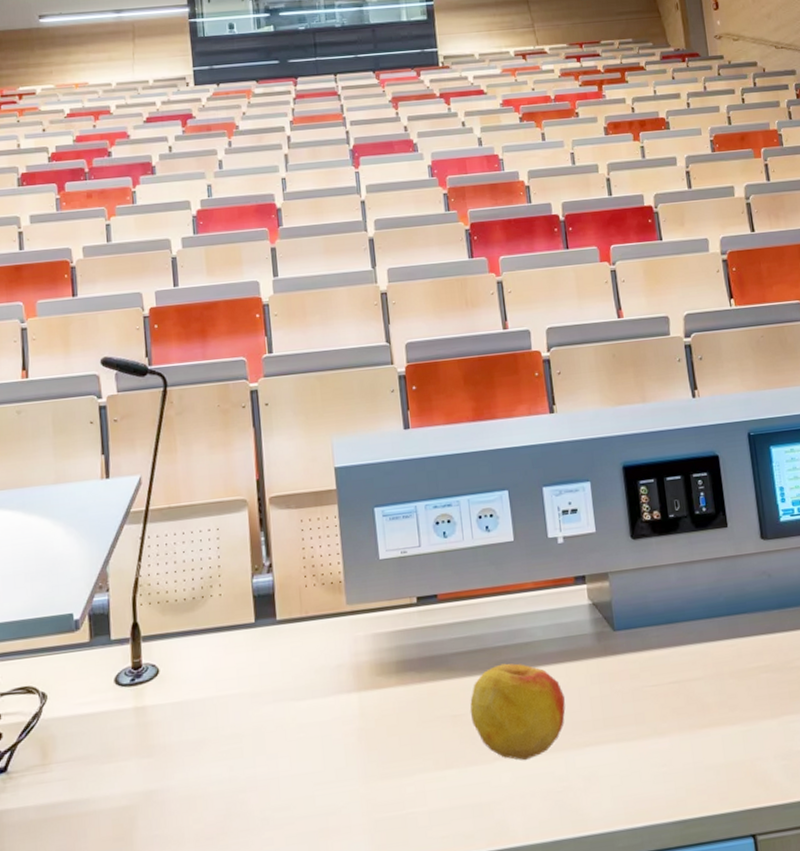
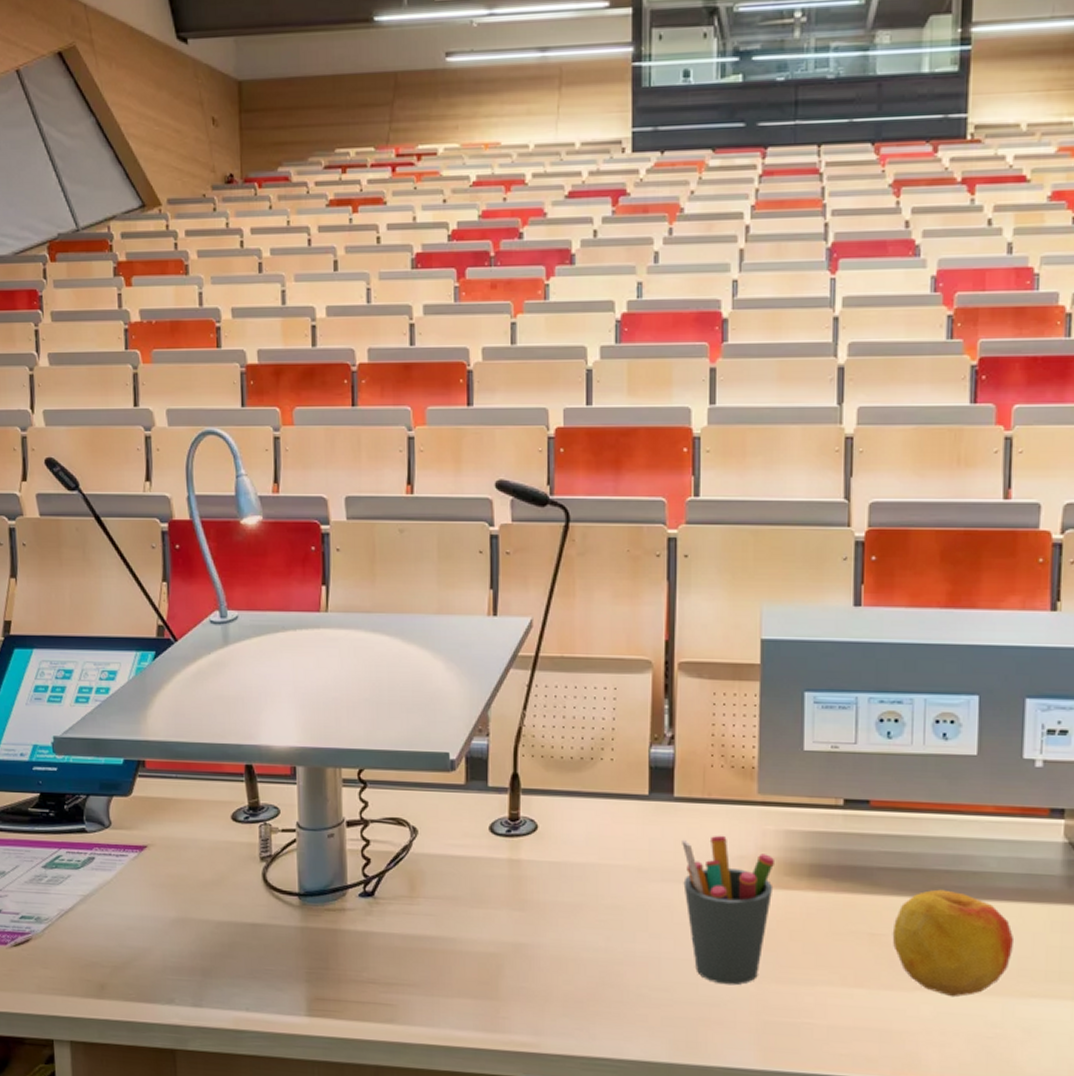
pen holder: none [287,648,369,792] -> present [682,835,776,985]

